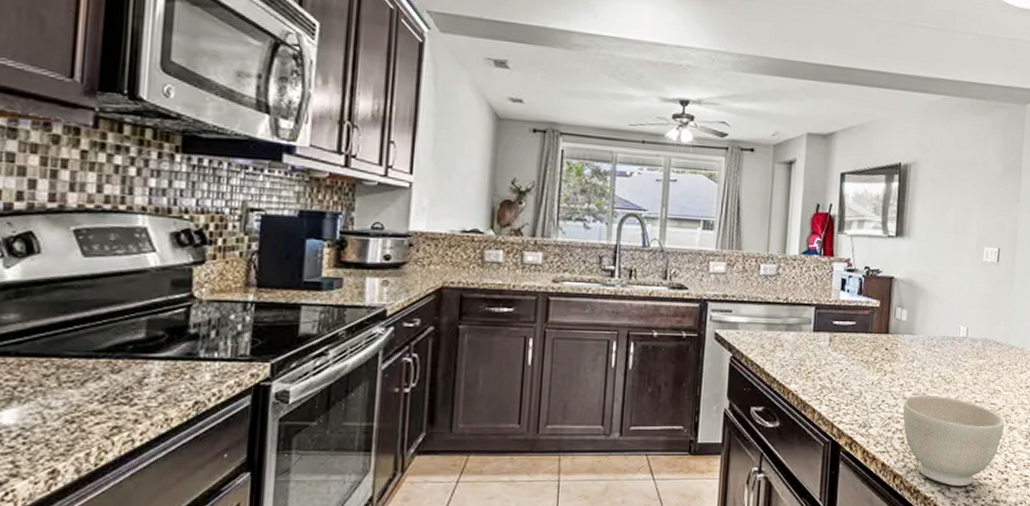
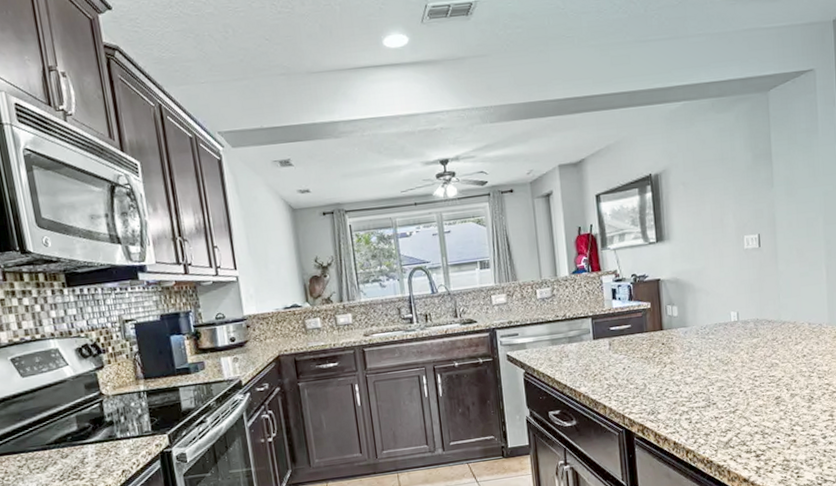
bowl: present [902,395,1005,487] -> none [686,376,786,453]

